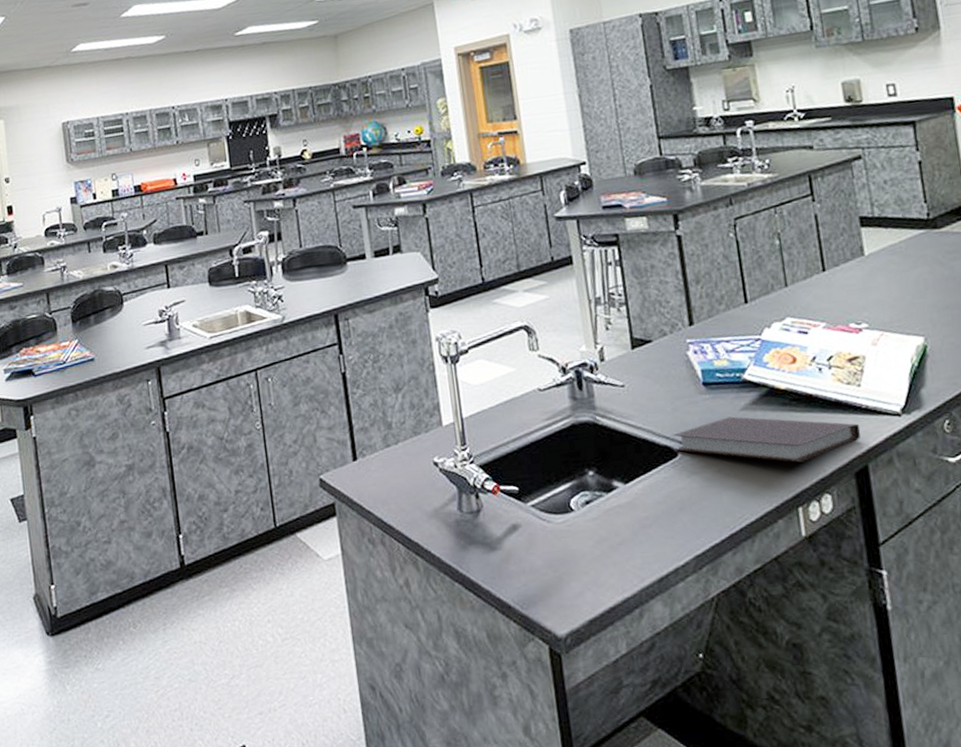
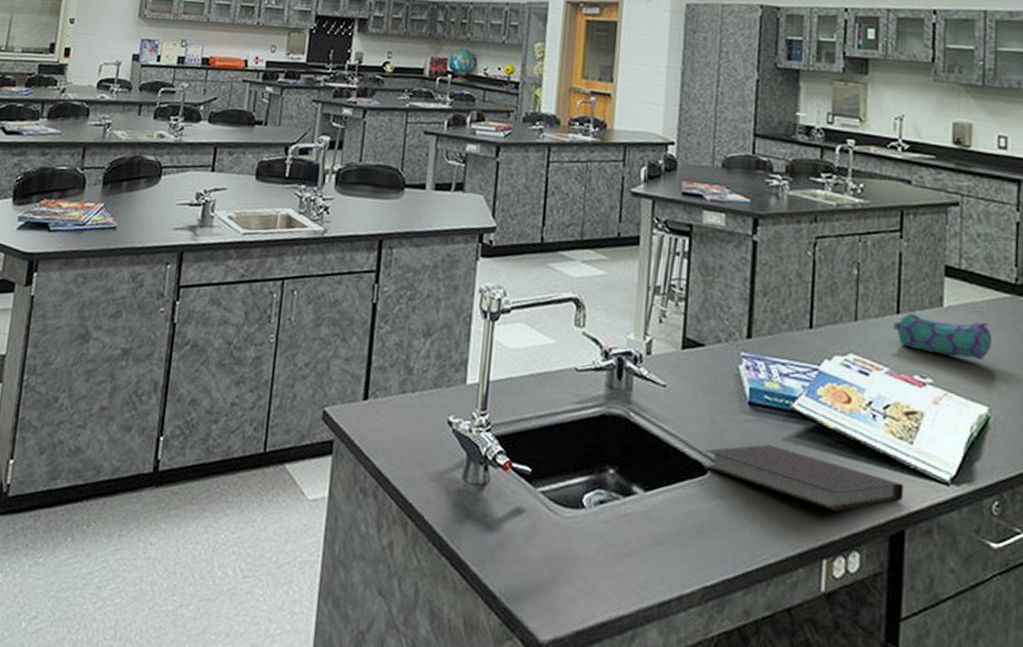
pencil case: none [821,260,916,301] -> present [892,313,991,361]

